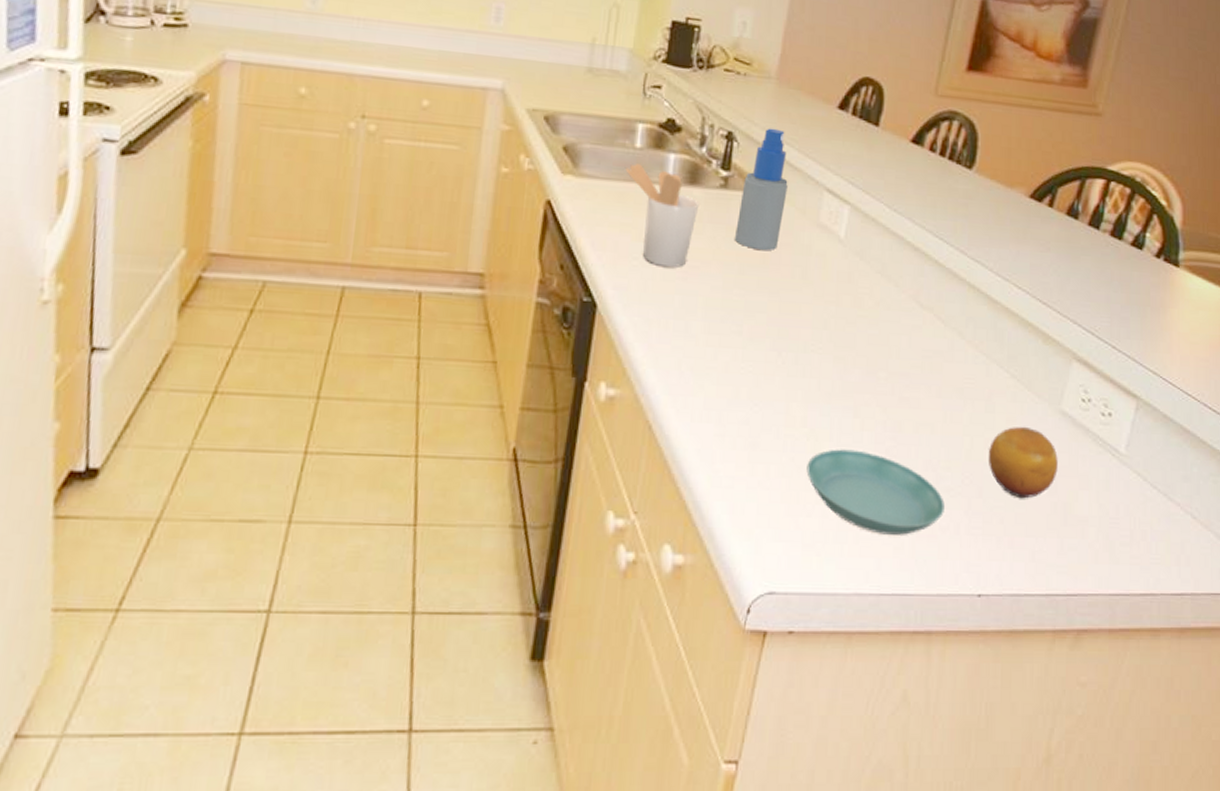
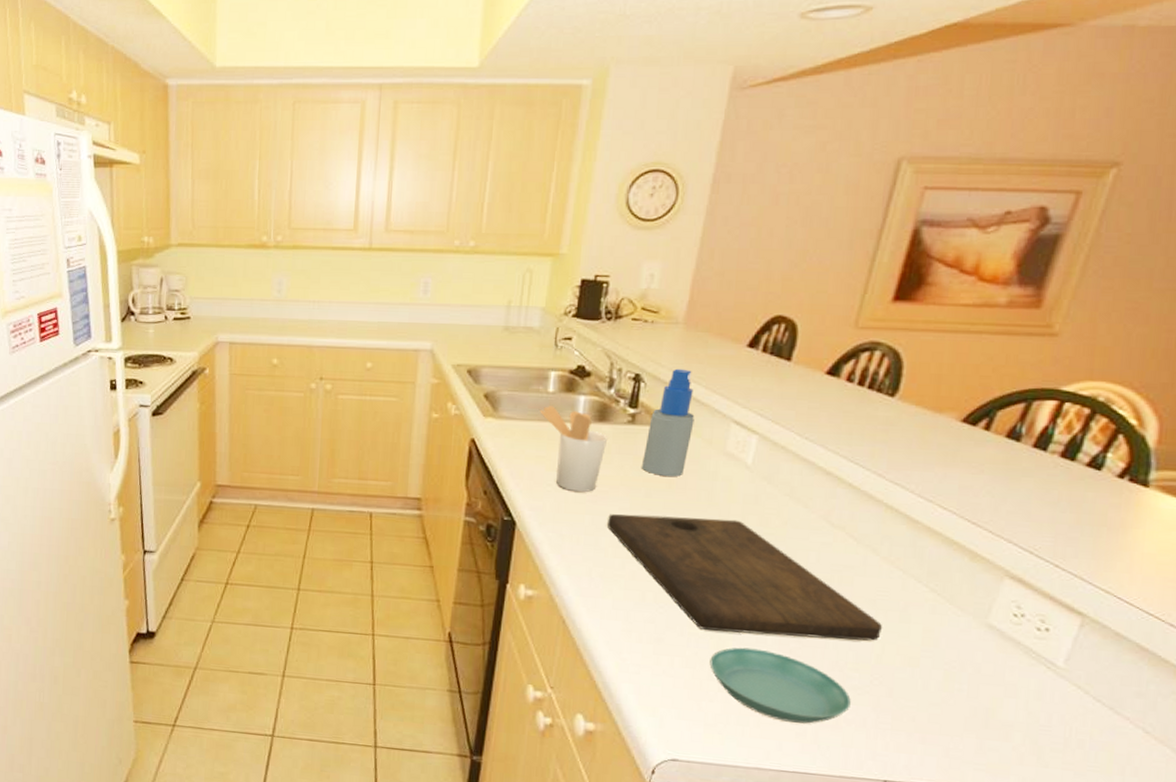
cutting board: none [699,293,971,435] -> present [607,514,883,641]
fruit: present [988,426,1058,499] -> none [900,636,981,702]

